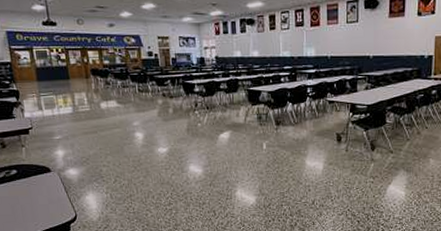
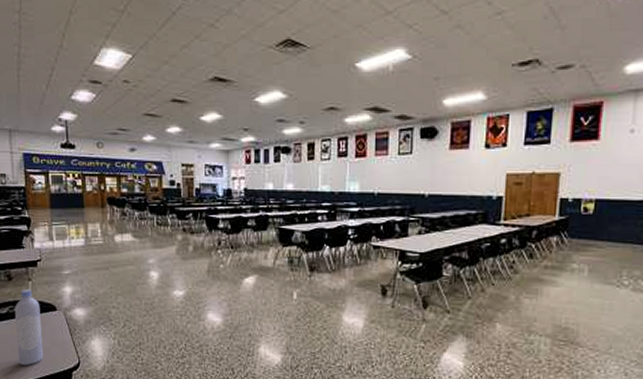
bottle: none [10,155,42,222] -> present [14,289,43,365]

